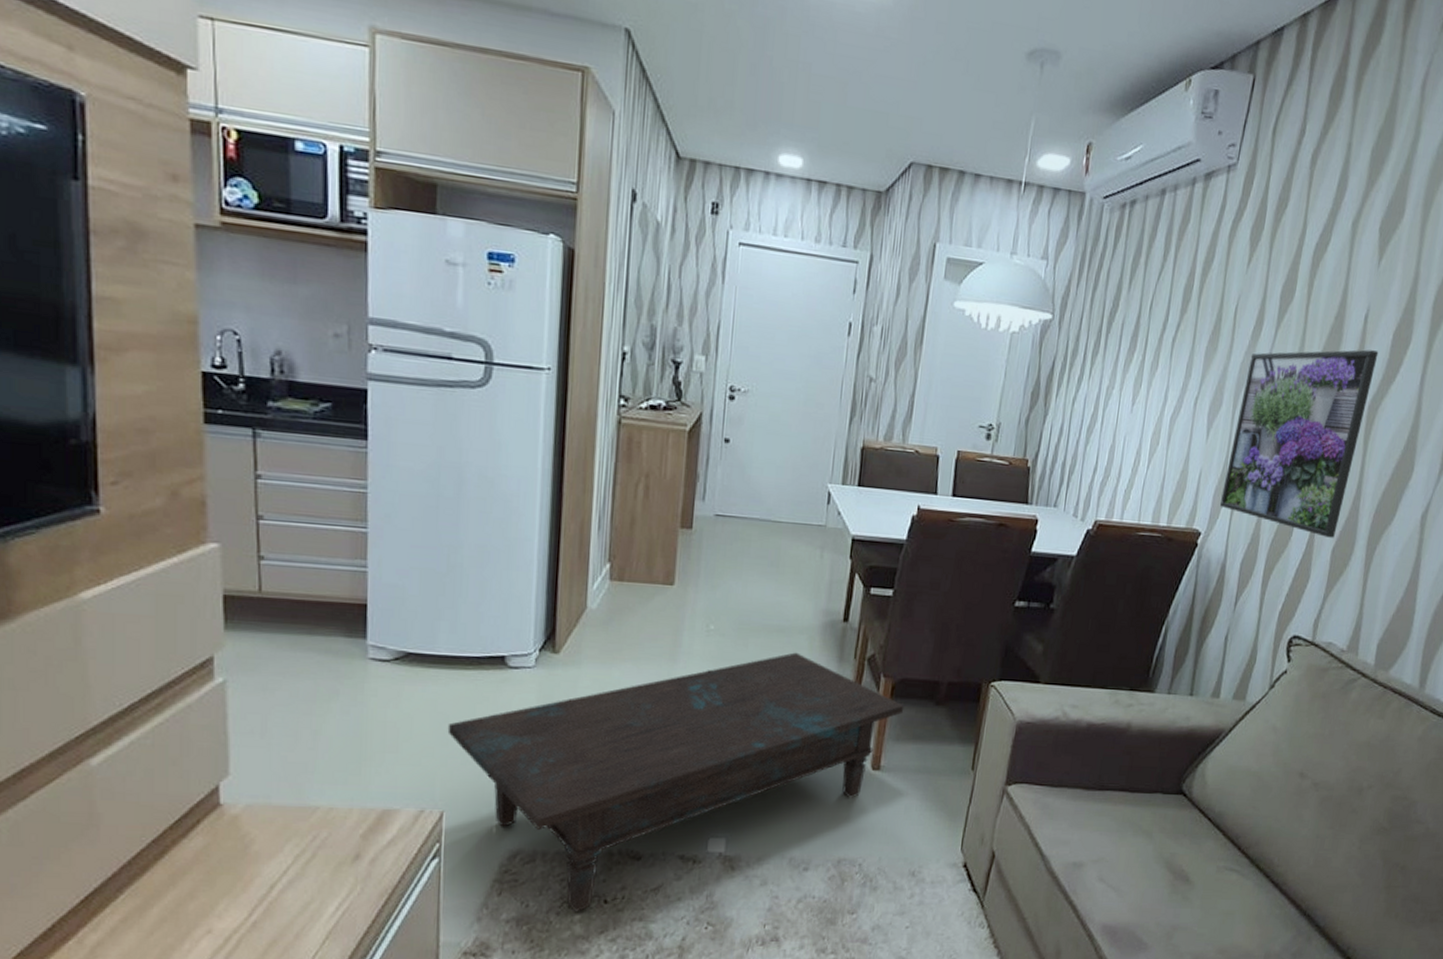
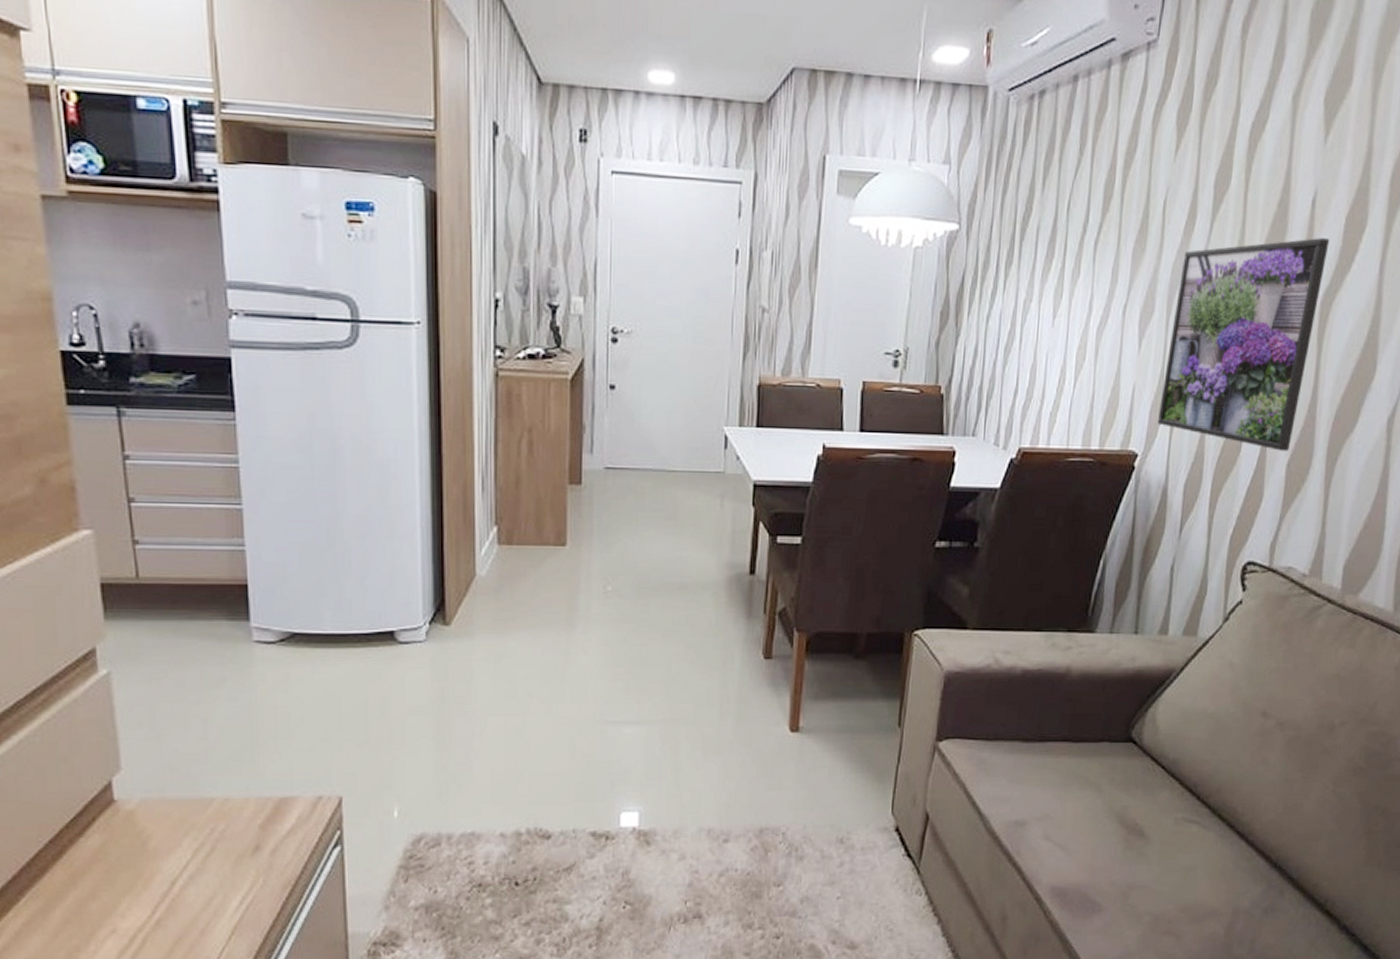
coffee table: present [447,652,905,912] -> none [340,610,821,896]

